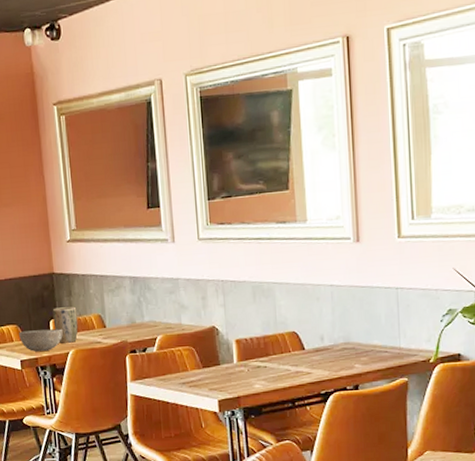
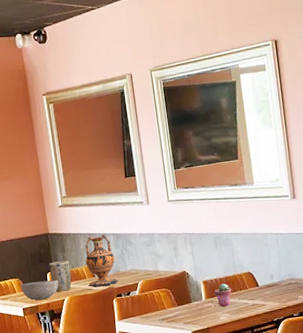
vase: none [95,277,133,340] -> present [85,234,119,287]
potted succulent: none [249,344,271,372] -> present [214,283,232,307]

